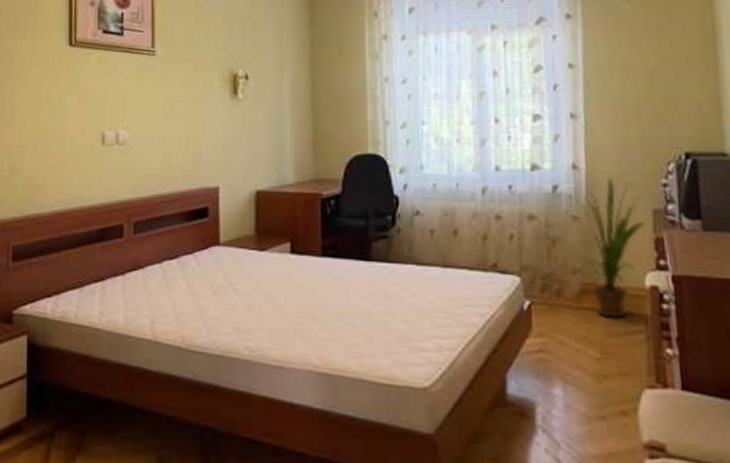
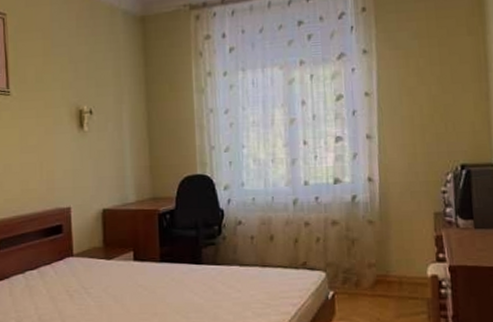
house plant: present [564,177,645,318] -> none [361,187,427,302]

